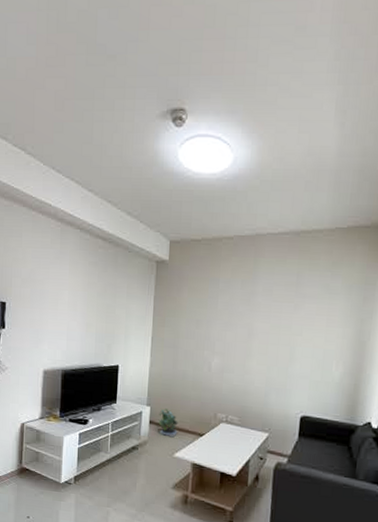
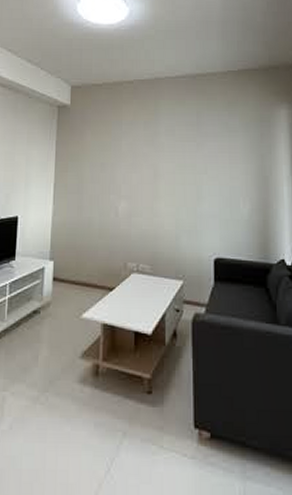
potted plant: present [158,408,178,438] -> none [63,262,85,295]

